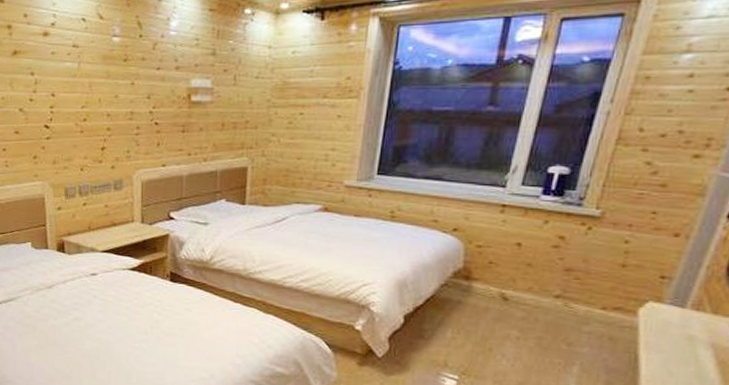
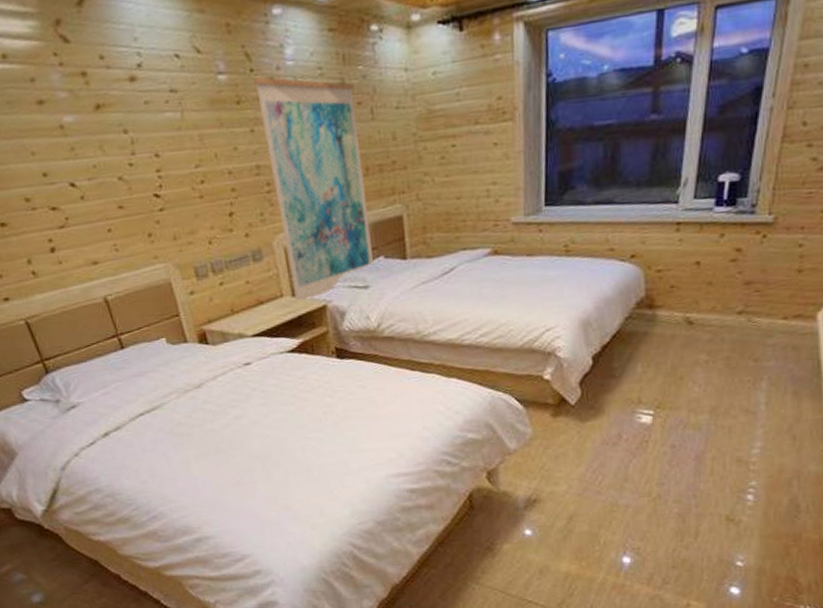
wall art: none [140,42,223,228] -> present [252,77,375,301]

